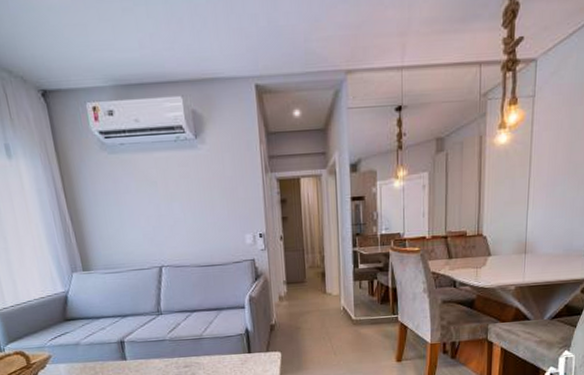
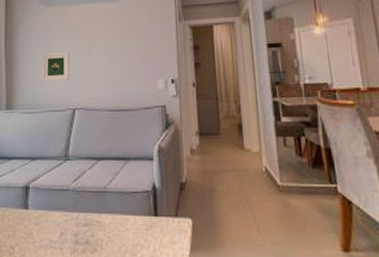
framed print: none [115,207,152,241] -> present [42,52,71,82]

